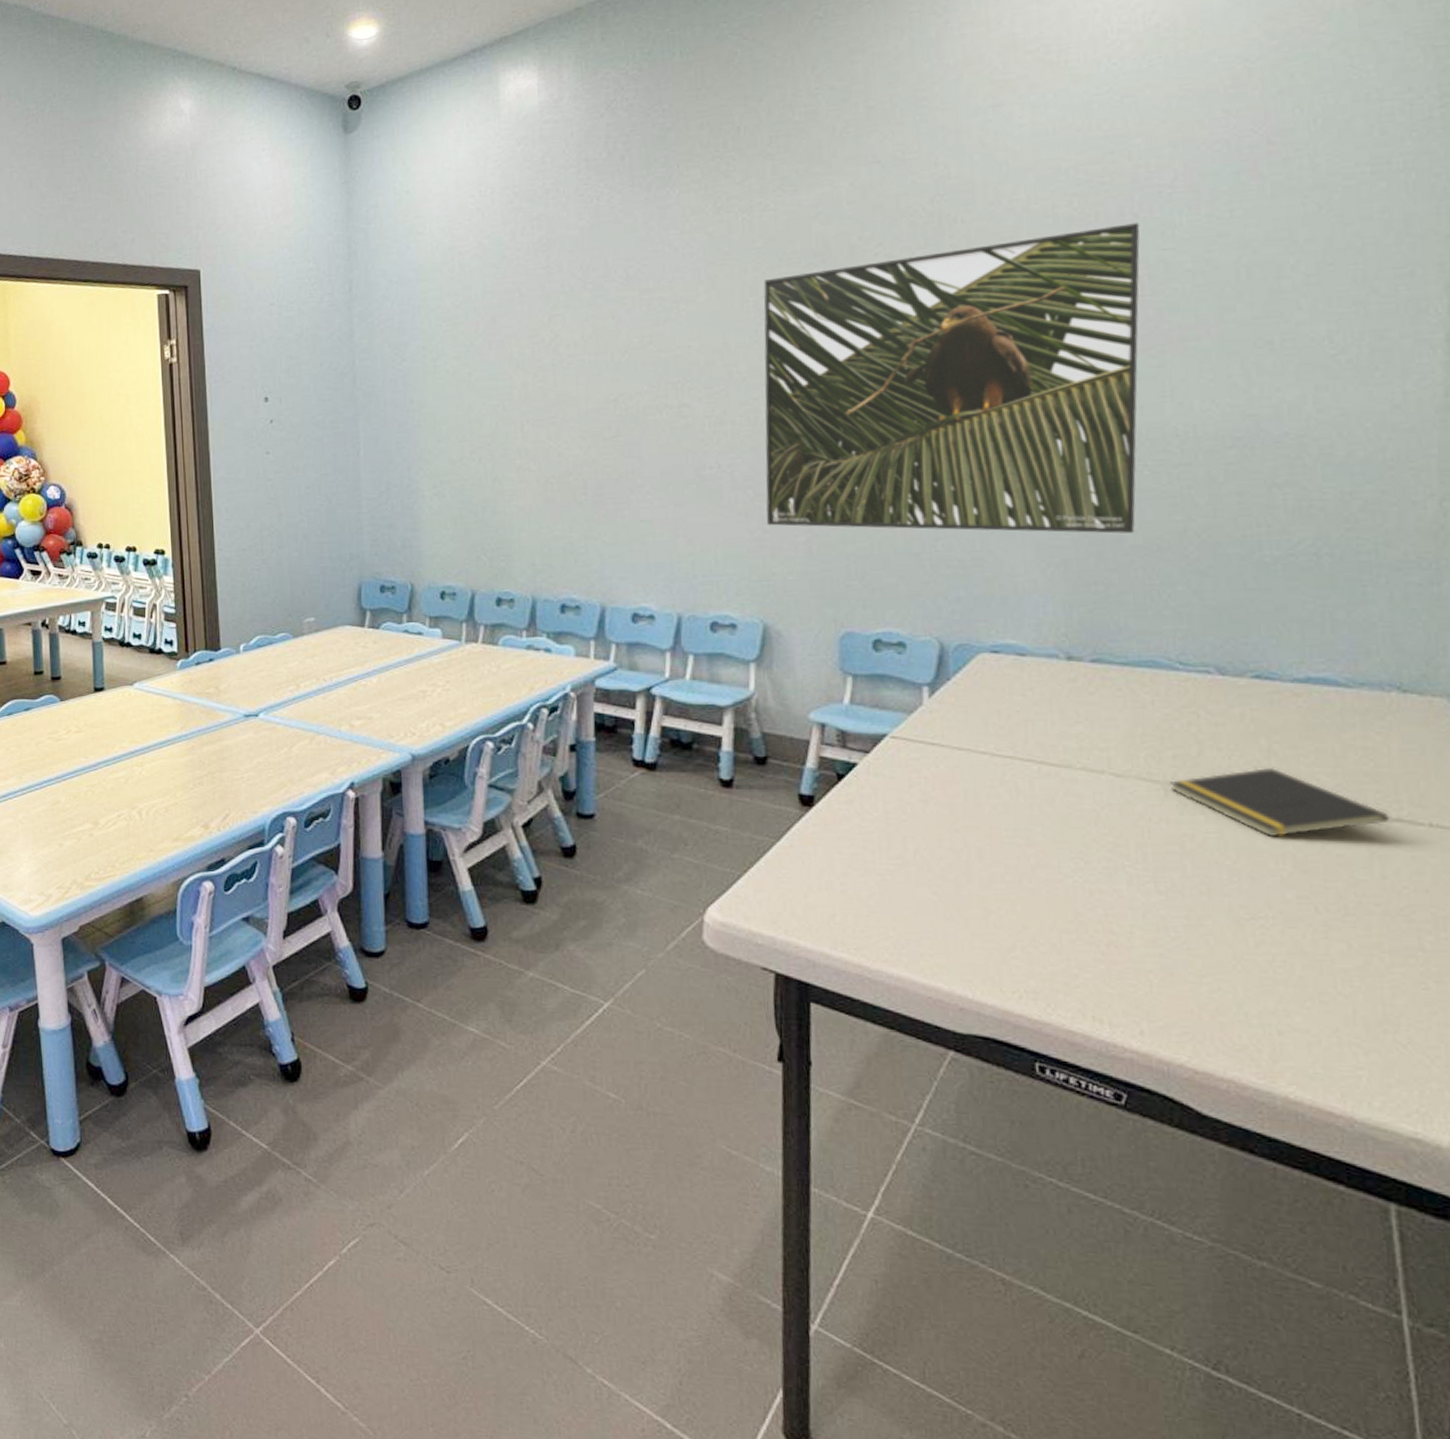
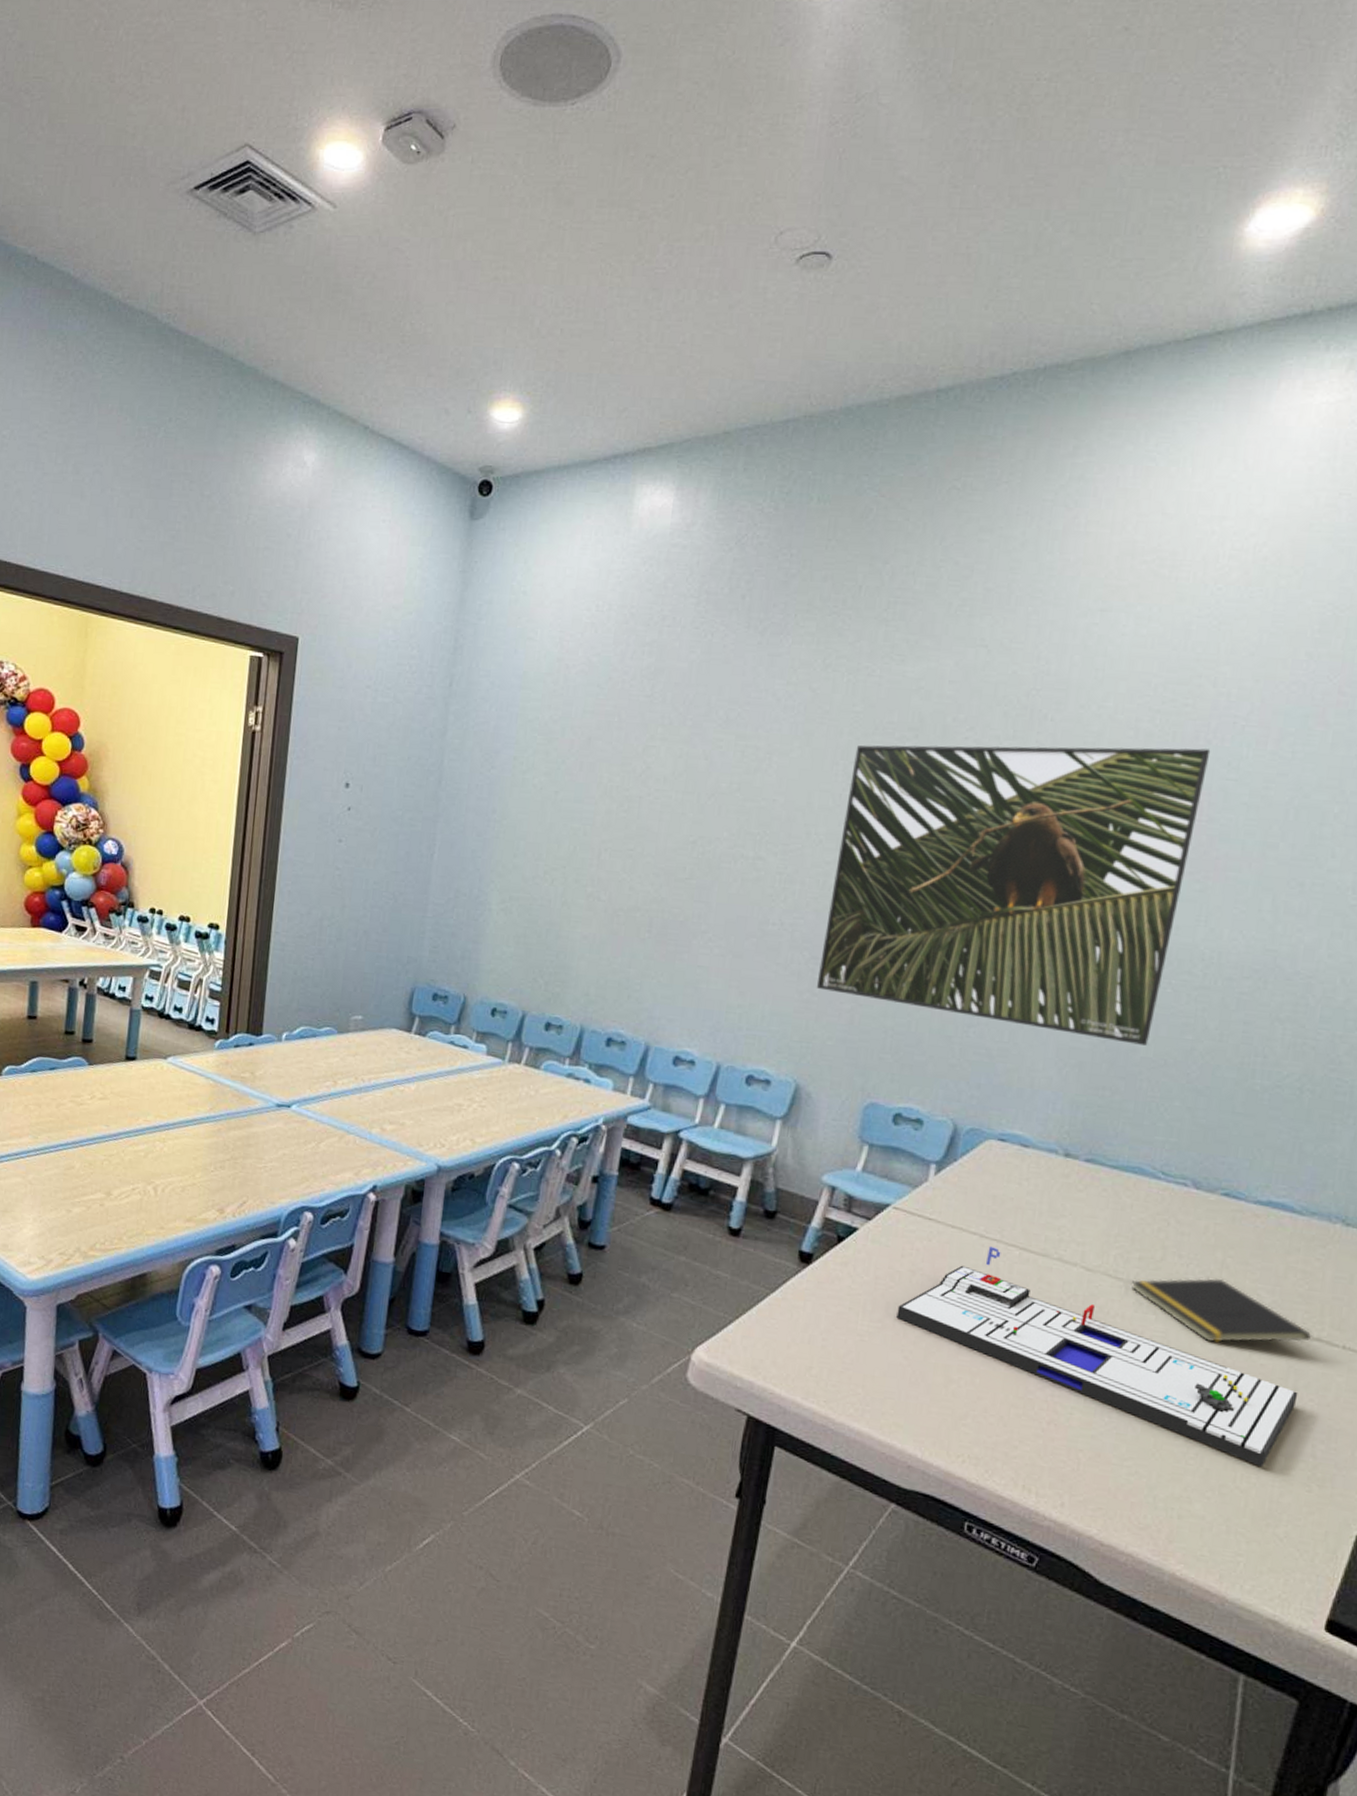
board game: none [916,765,1389,967] -> present [896,1247,1298,1467]

